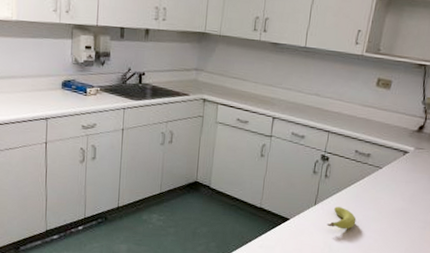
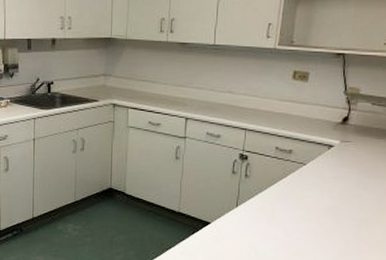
fruit: present [326,207,357,230] -> none [250,207,283,231]

